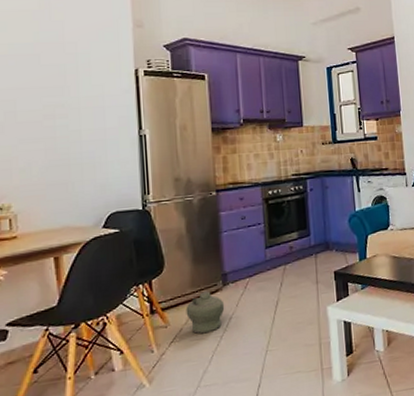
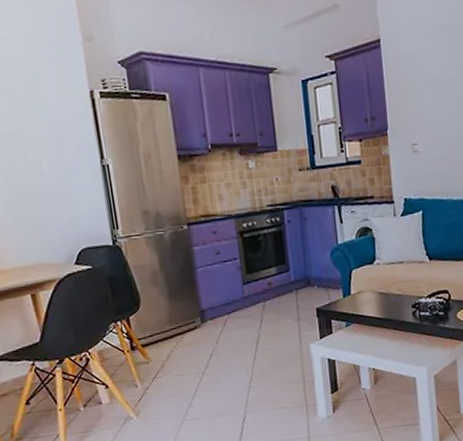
jar: present [186,291,225,334] -> none [165,328,205,370]

